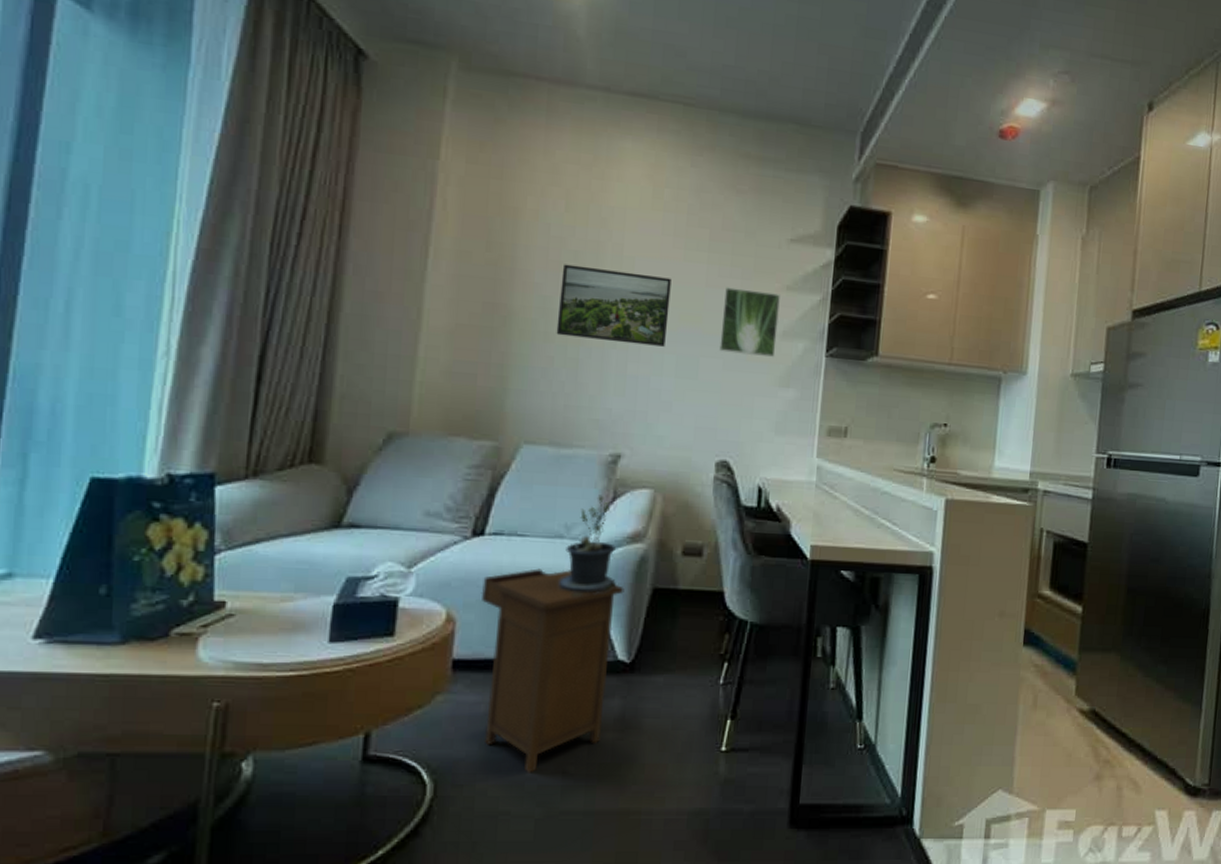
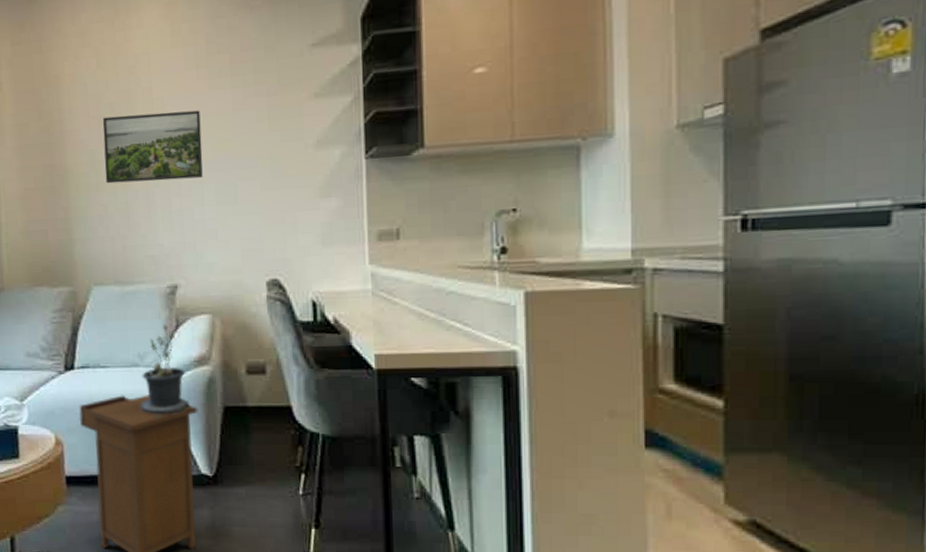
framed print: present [719,287,780,357] -> none [252,103,312,173]

